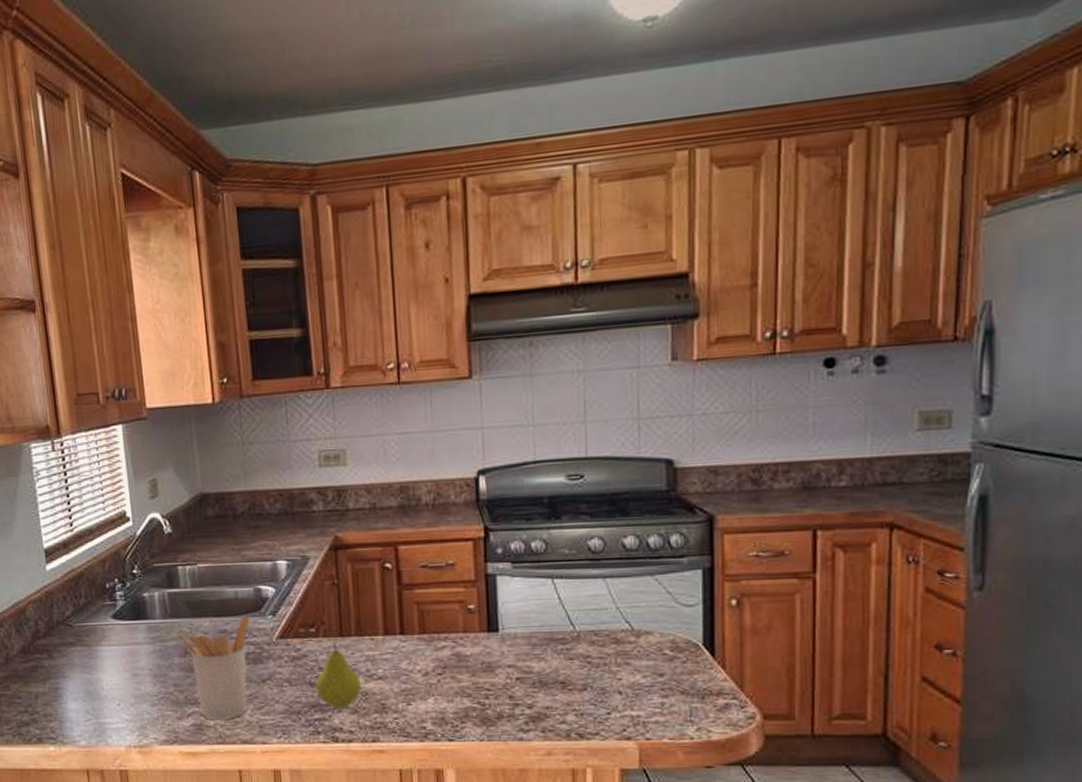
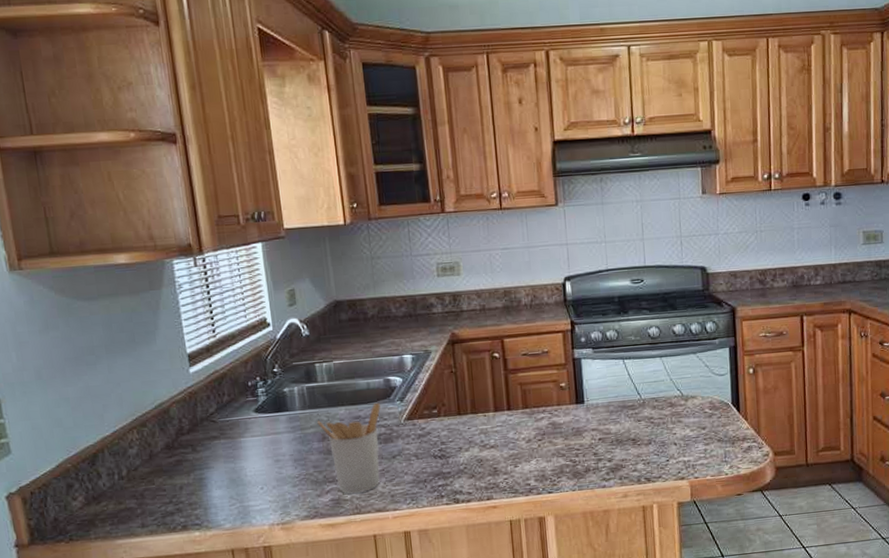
fruit: present [314,642,362,709] -> none [438,420,477,475]

